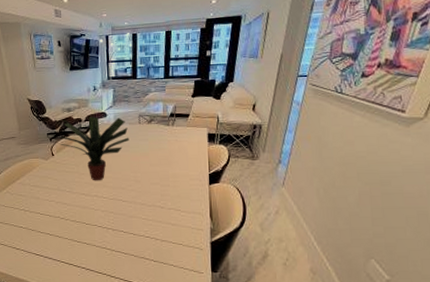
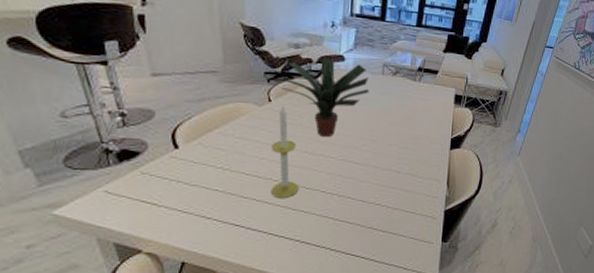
candle: none [57,158,80,233] -> present [270,105,298,199]

